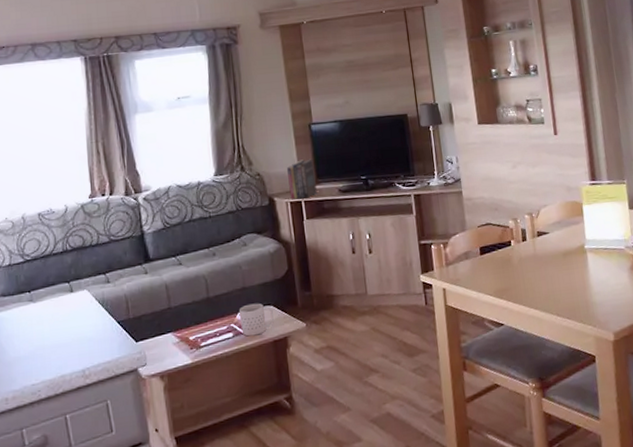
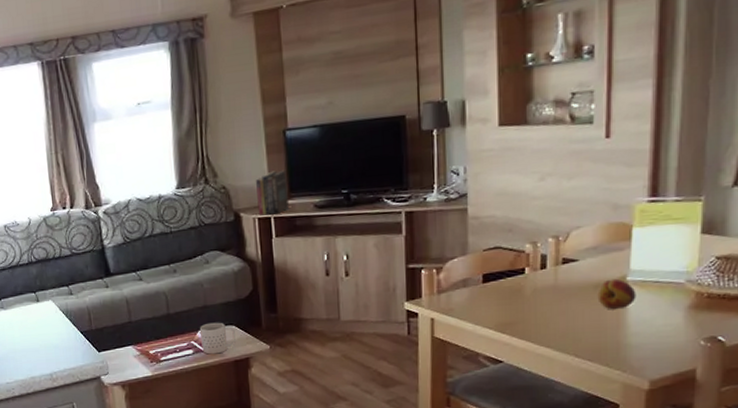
fruit: none [566,248,594,274] -> present [597,279,636,310]

